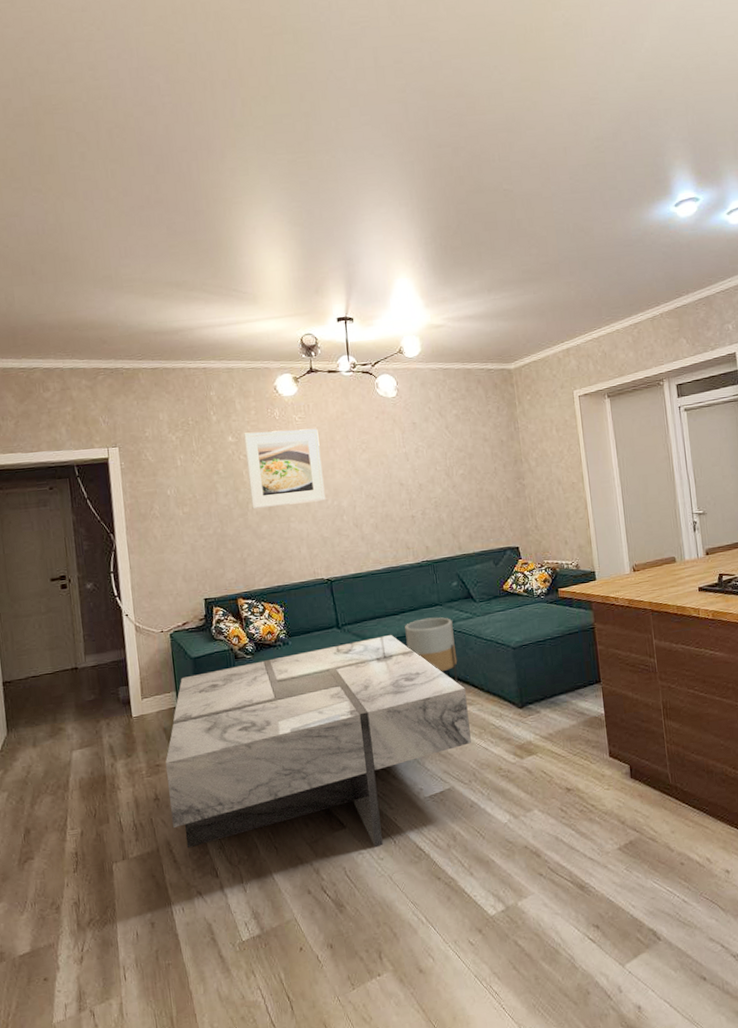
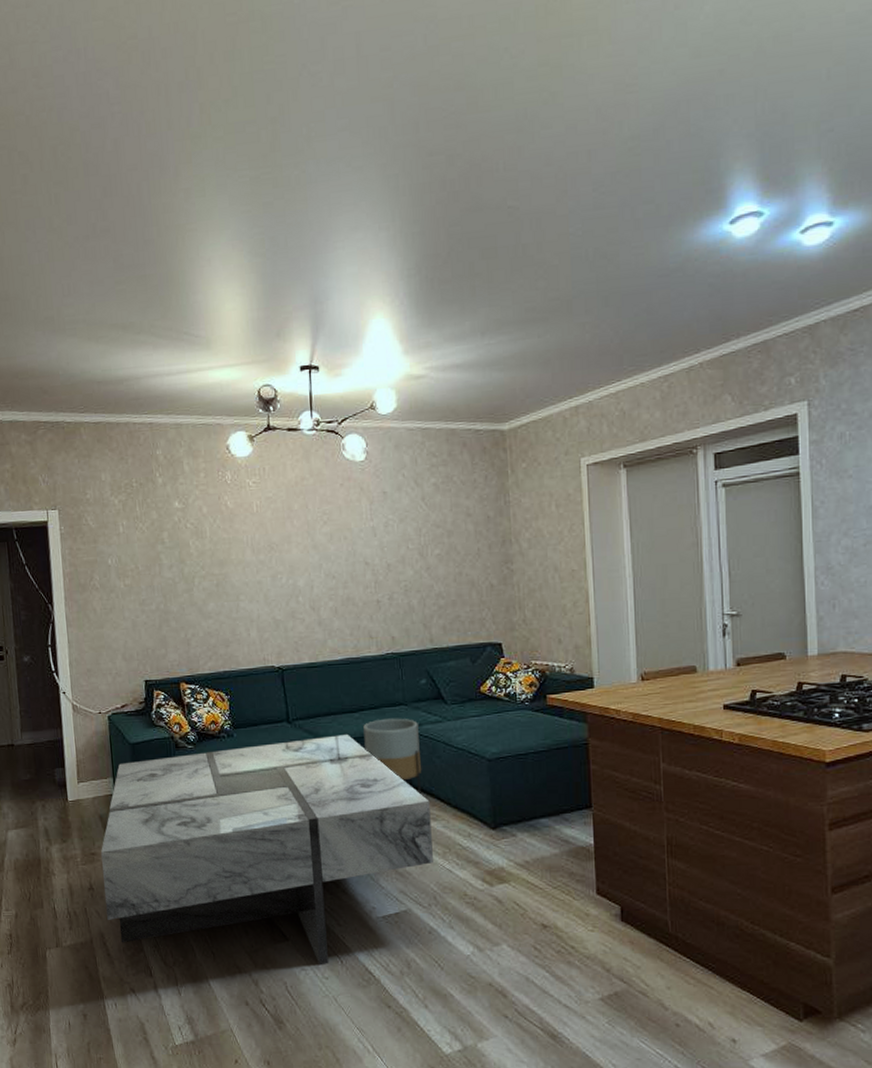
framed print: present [244,428,326,509] -> none [192,495,280,584]

